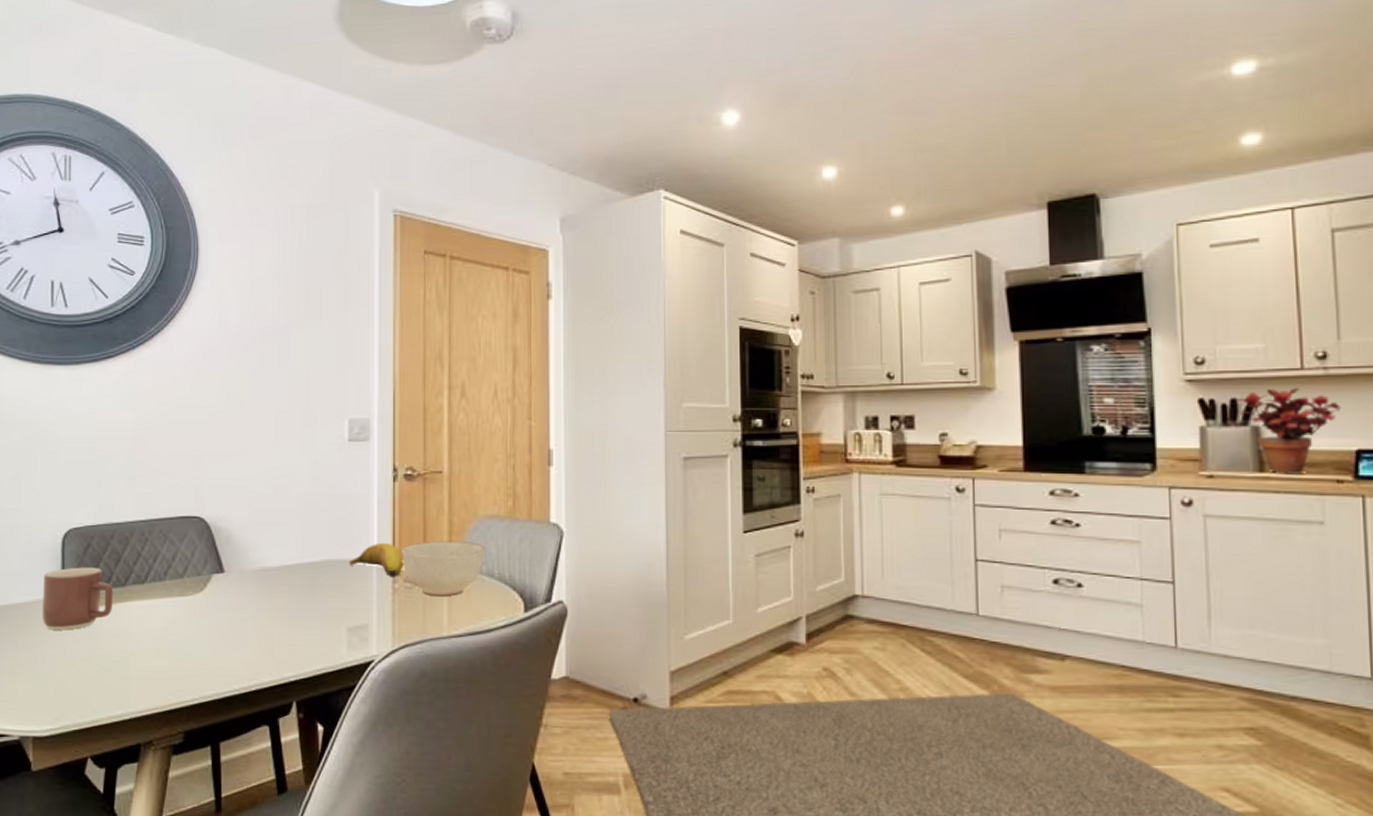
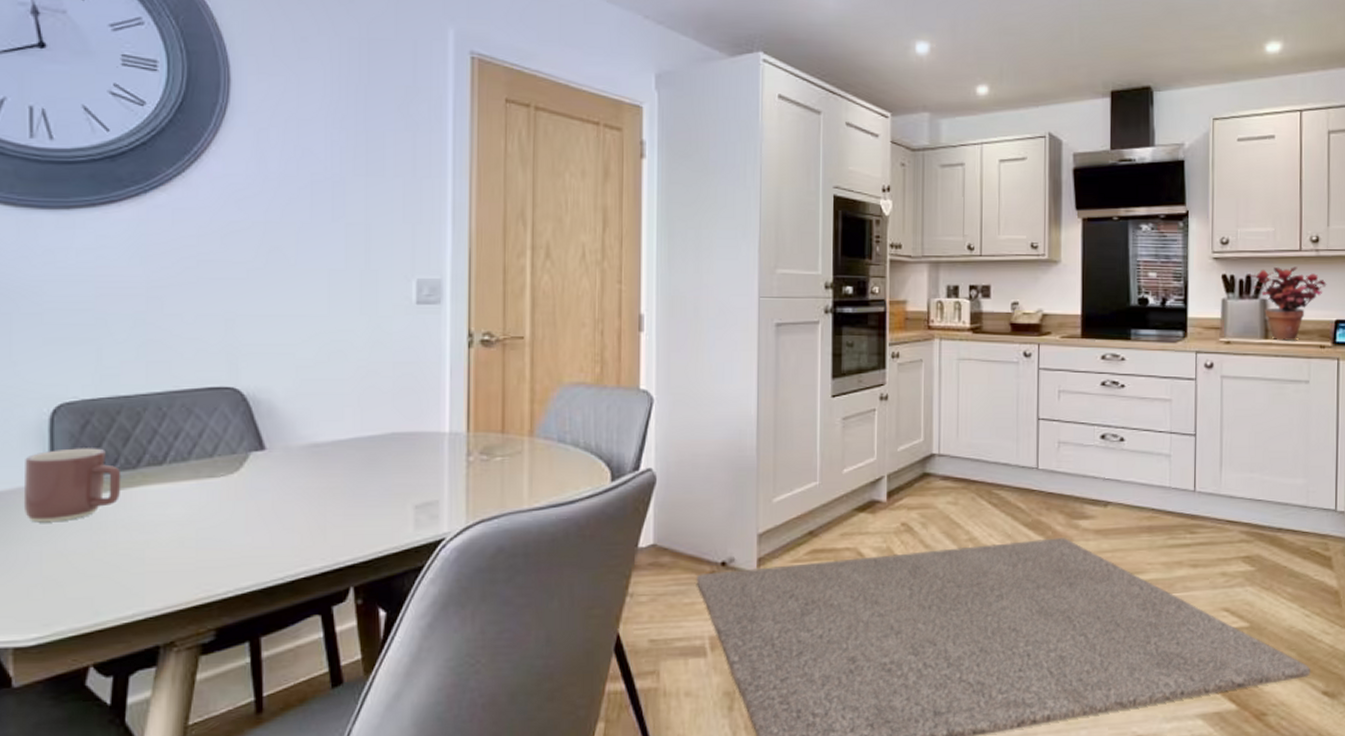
fruit: present [350,542,405,578] -> none [417,413,481,451]
bowl: present [402,540,486,596] -> none [478,410,571,467]

